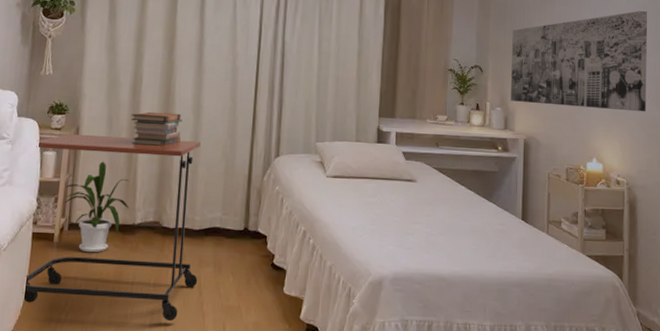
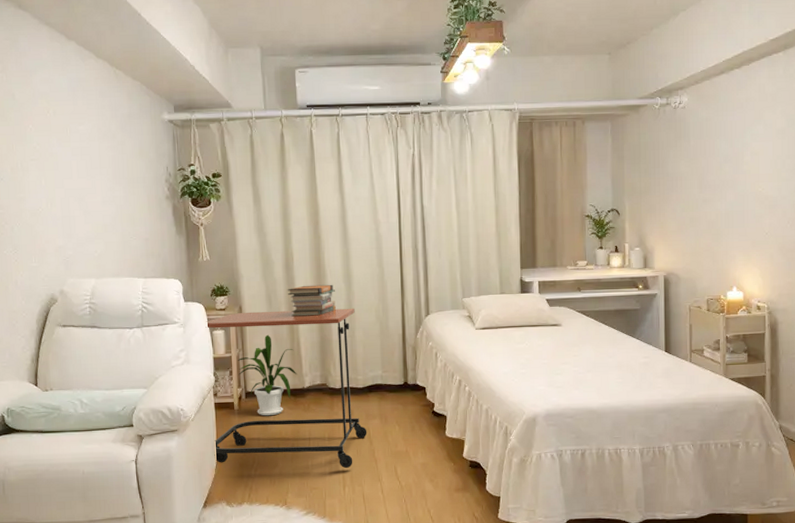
wall art: present [511,10,648,112] -> none [648,135,787,240]

